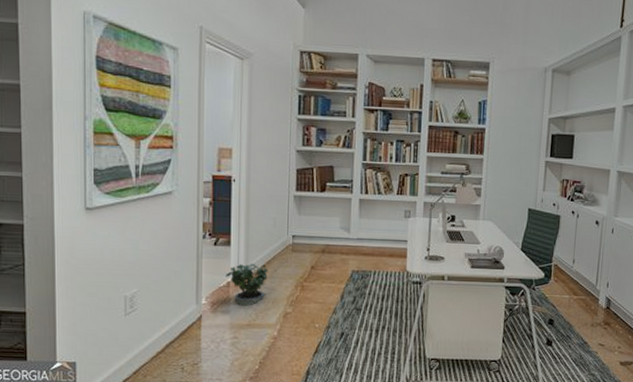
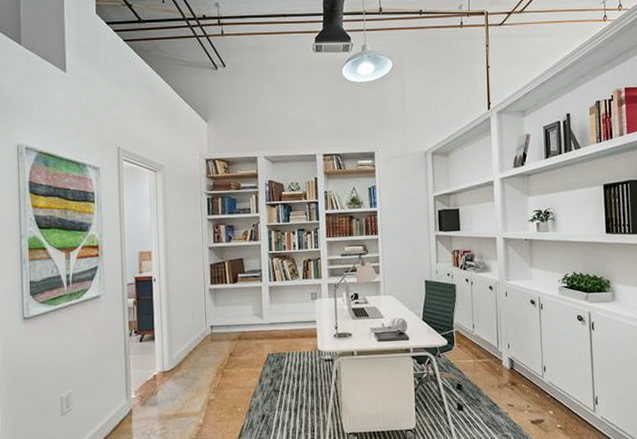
potted plant: present [226,263,268,306] -> none [152,355,191,397]

